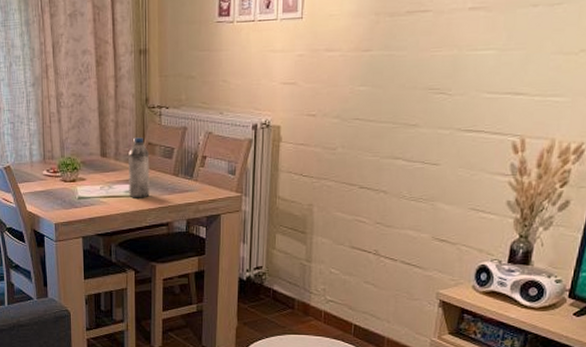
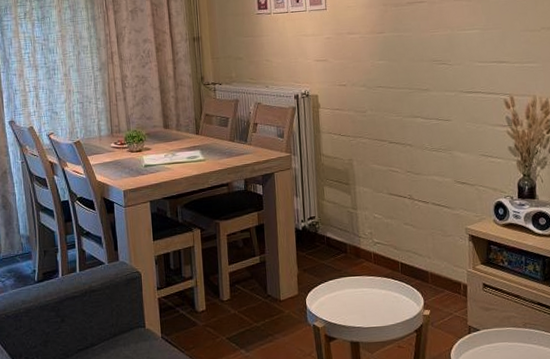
water bottle: present [129,137,150,198] -> none [189,110,210,163]

